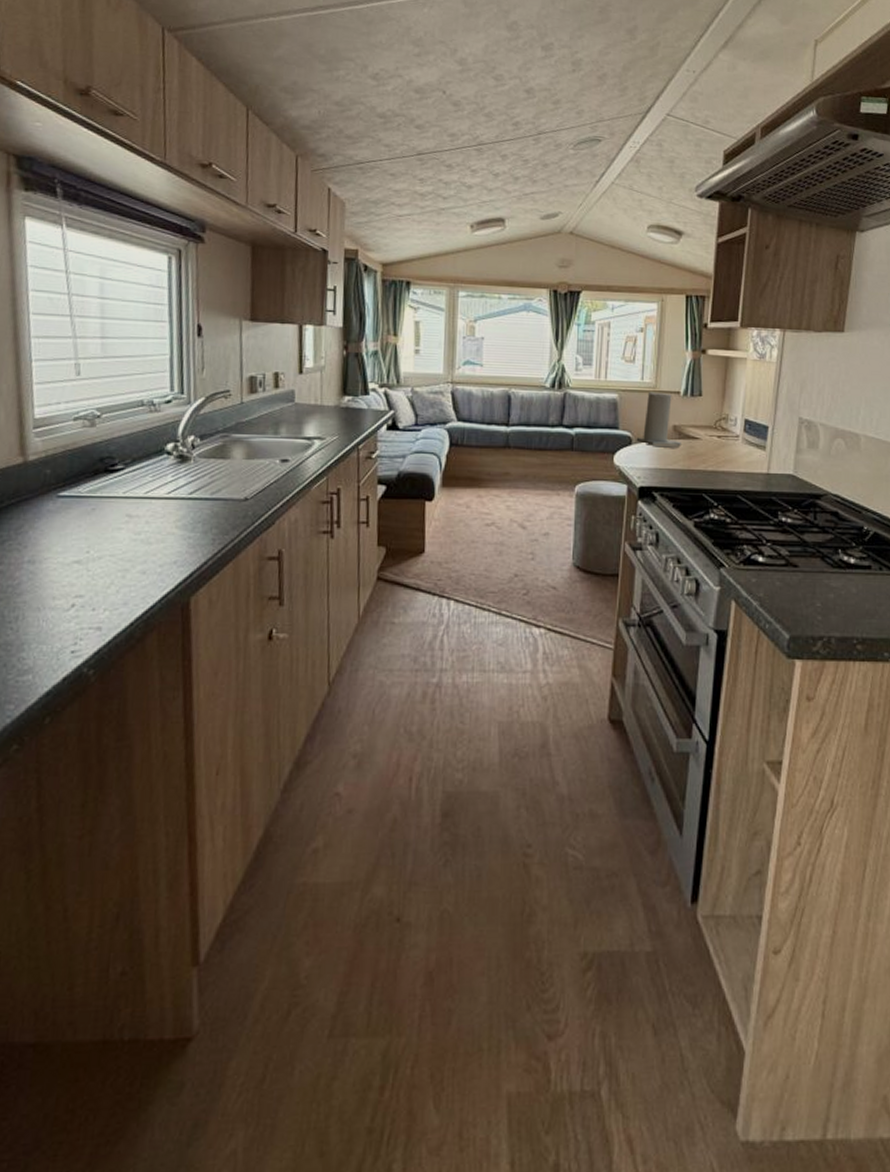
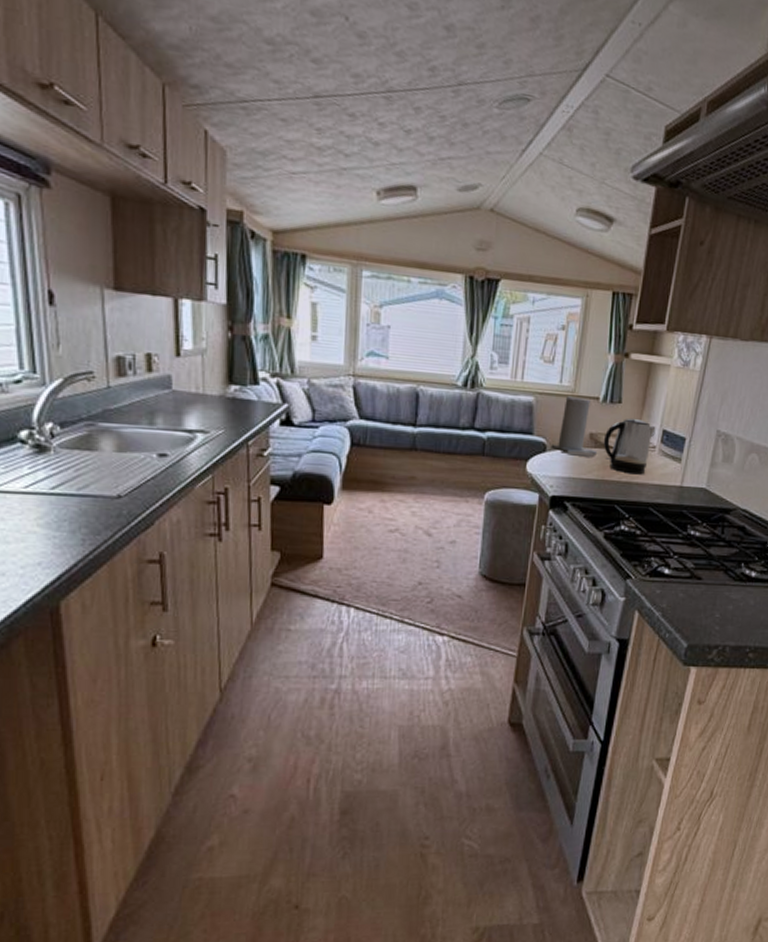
kettle: none [687,409,736,464] -> present [603,418,655,475]

